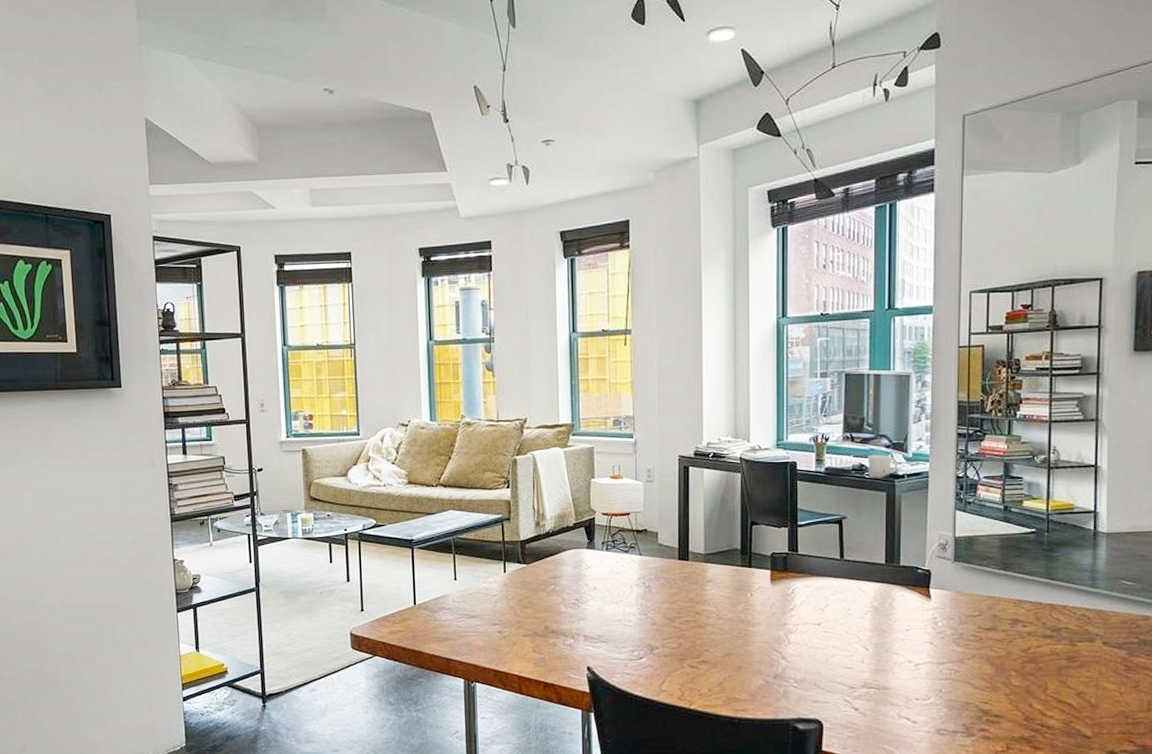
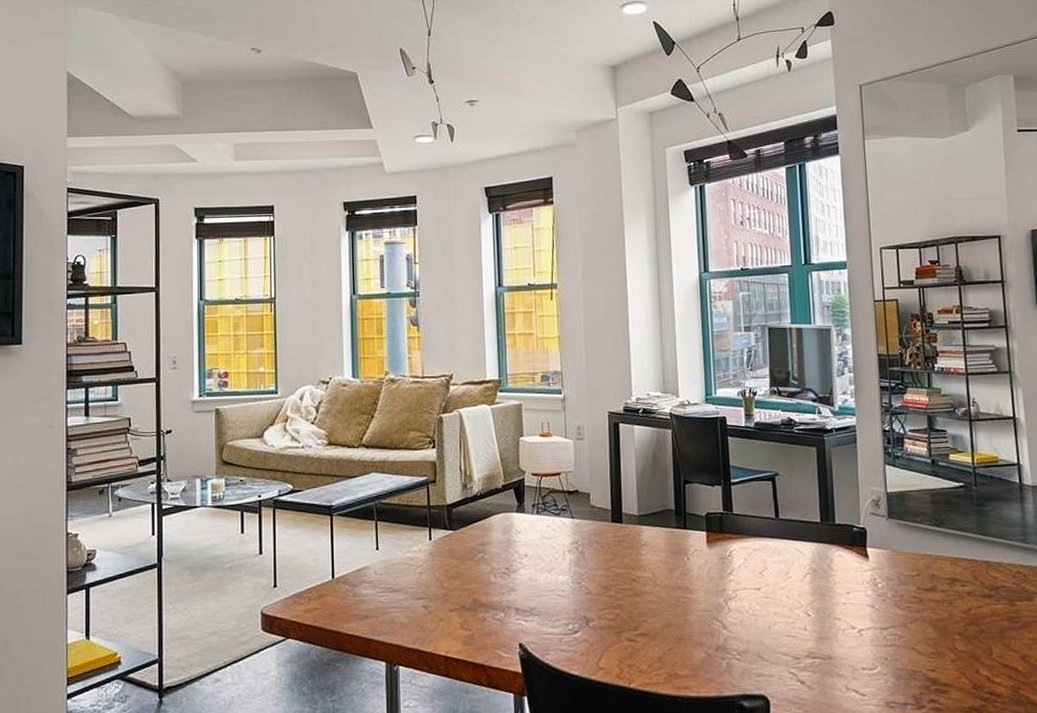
mug: present [868,454,897,479] -> none [796,408,825,434]

